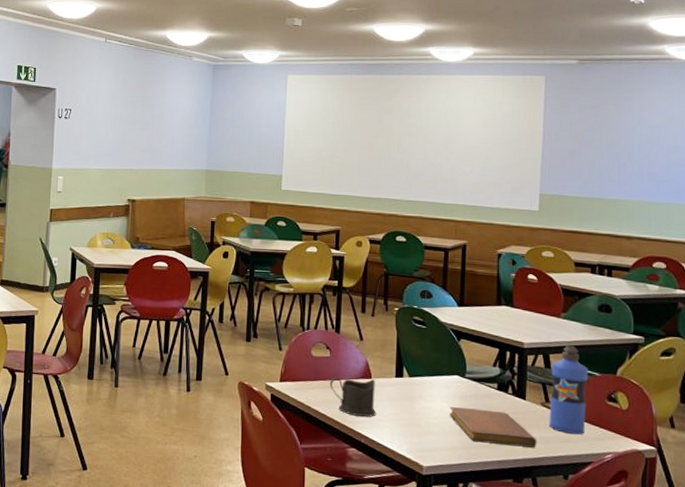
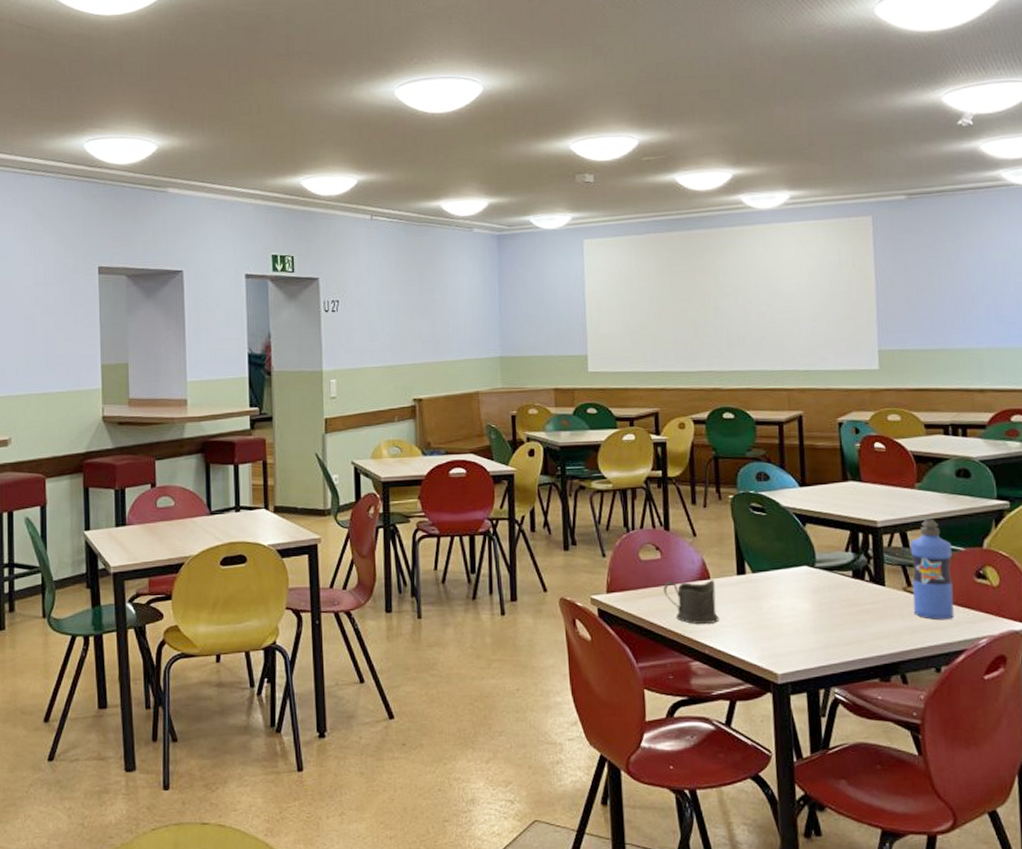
notebook: present [449,406,537,448] -> none [800,601,903,641]

